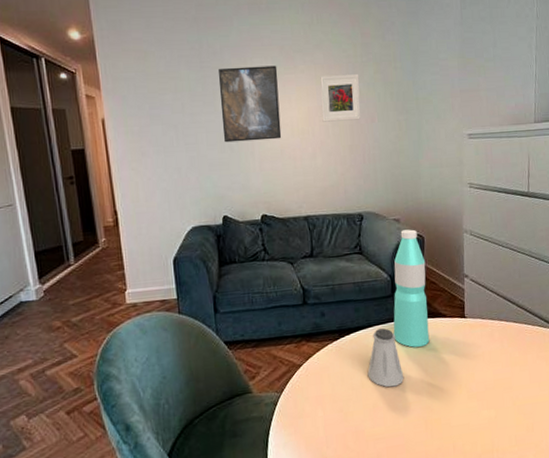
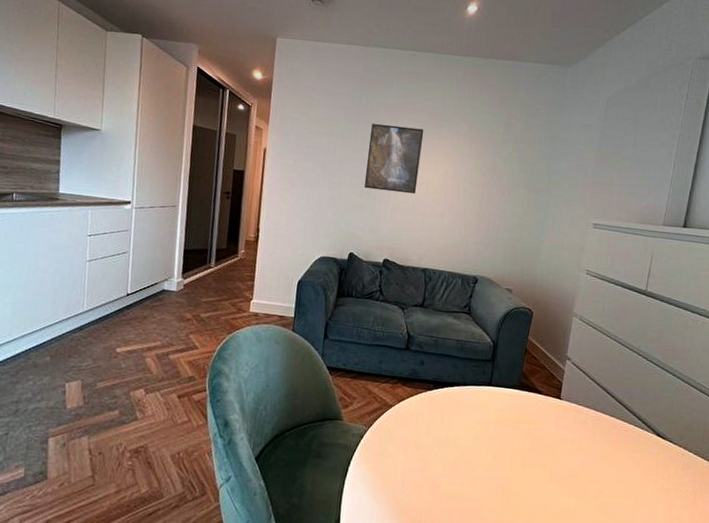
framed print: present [320,74,361,122] -> none [456,145,498,191]
saltshaker: present [367,328,404,387] -> none [454,389,490,450]
water bottle: present [393,229,430,348] -> none [486,301,530,417]

